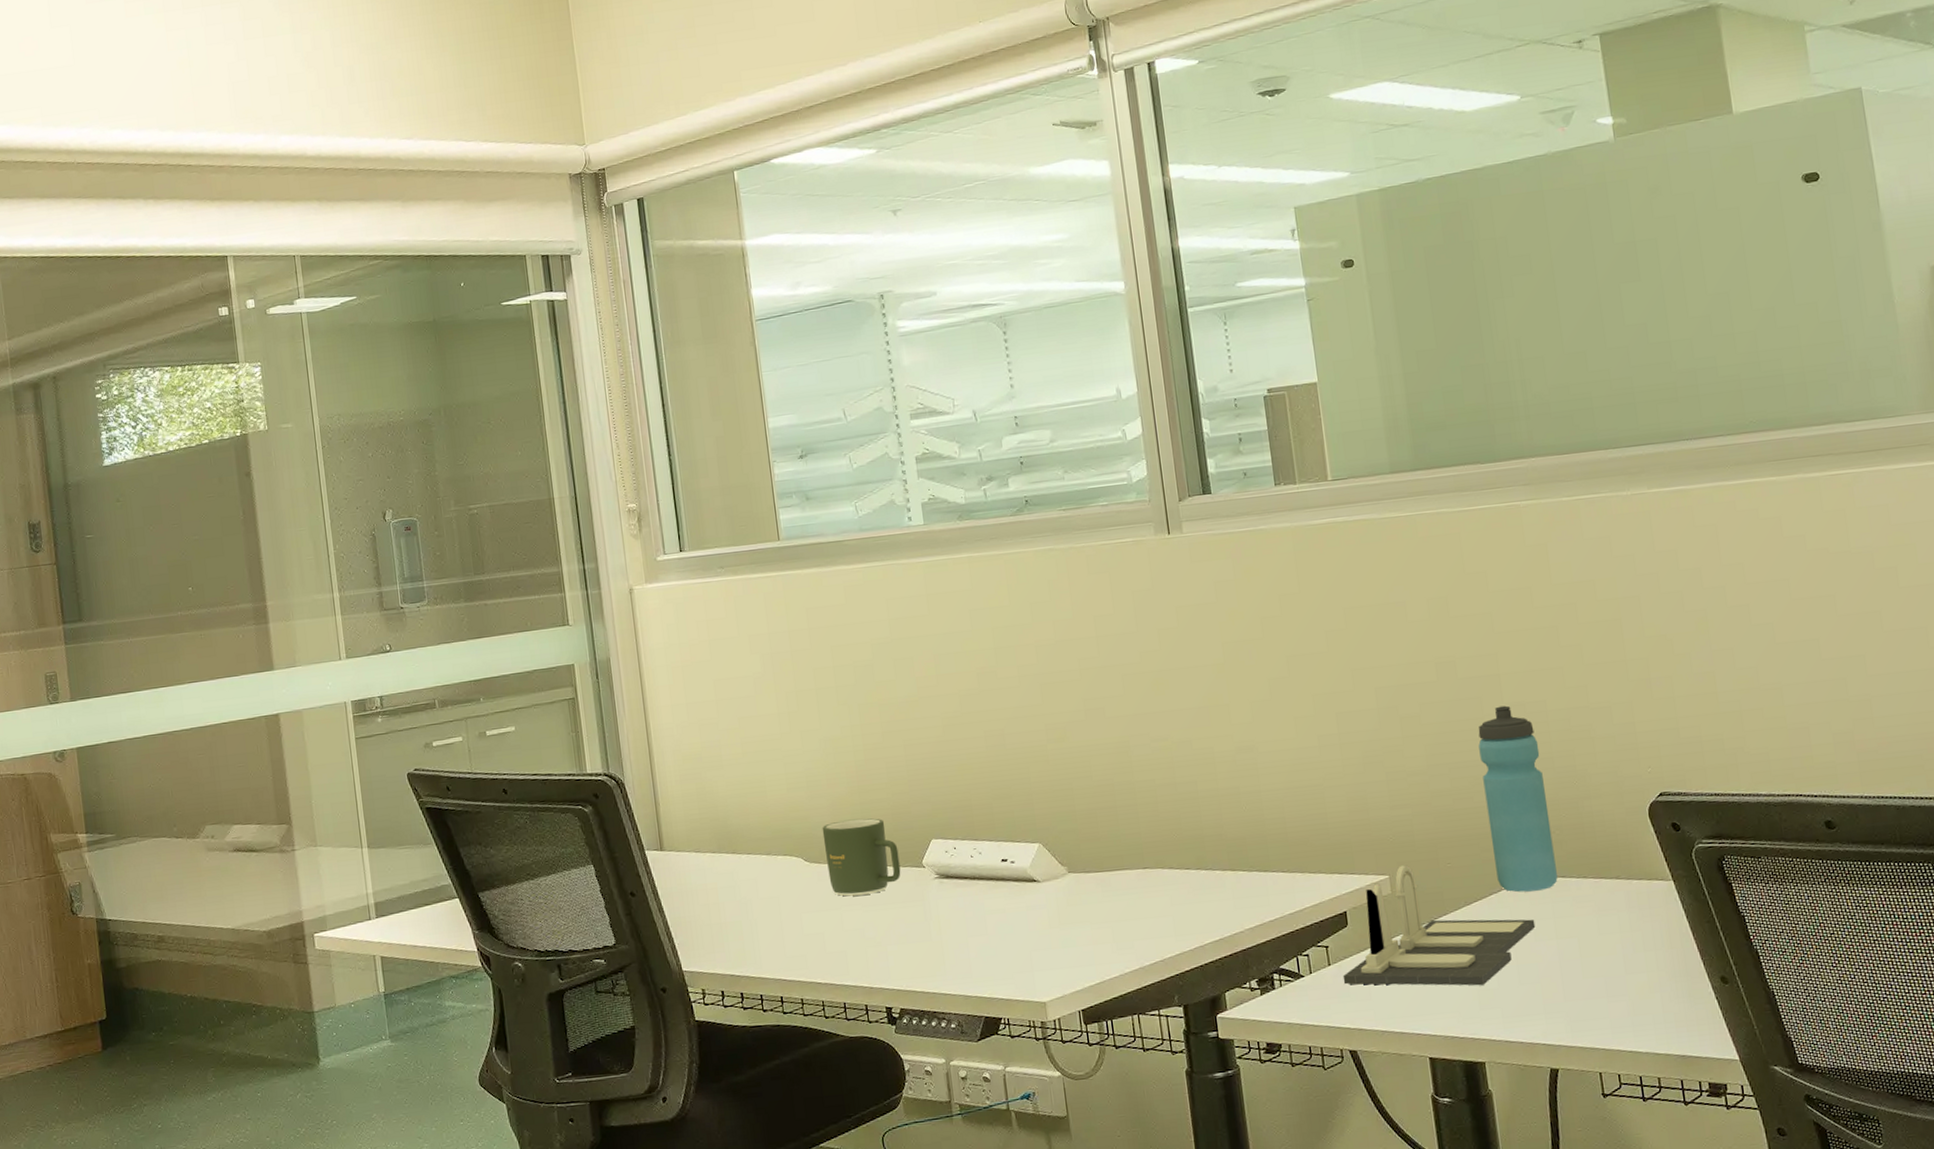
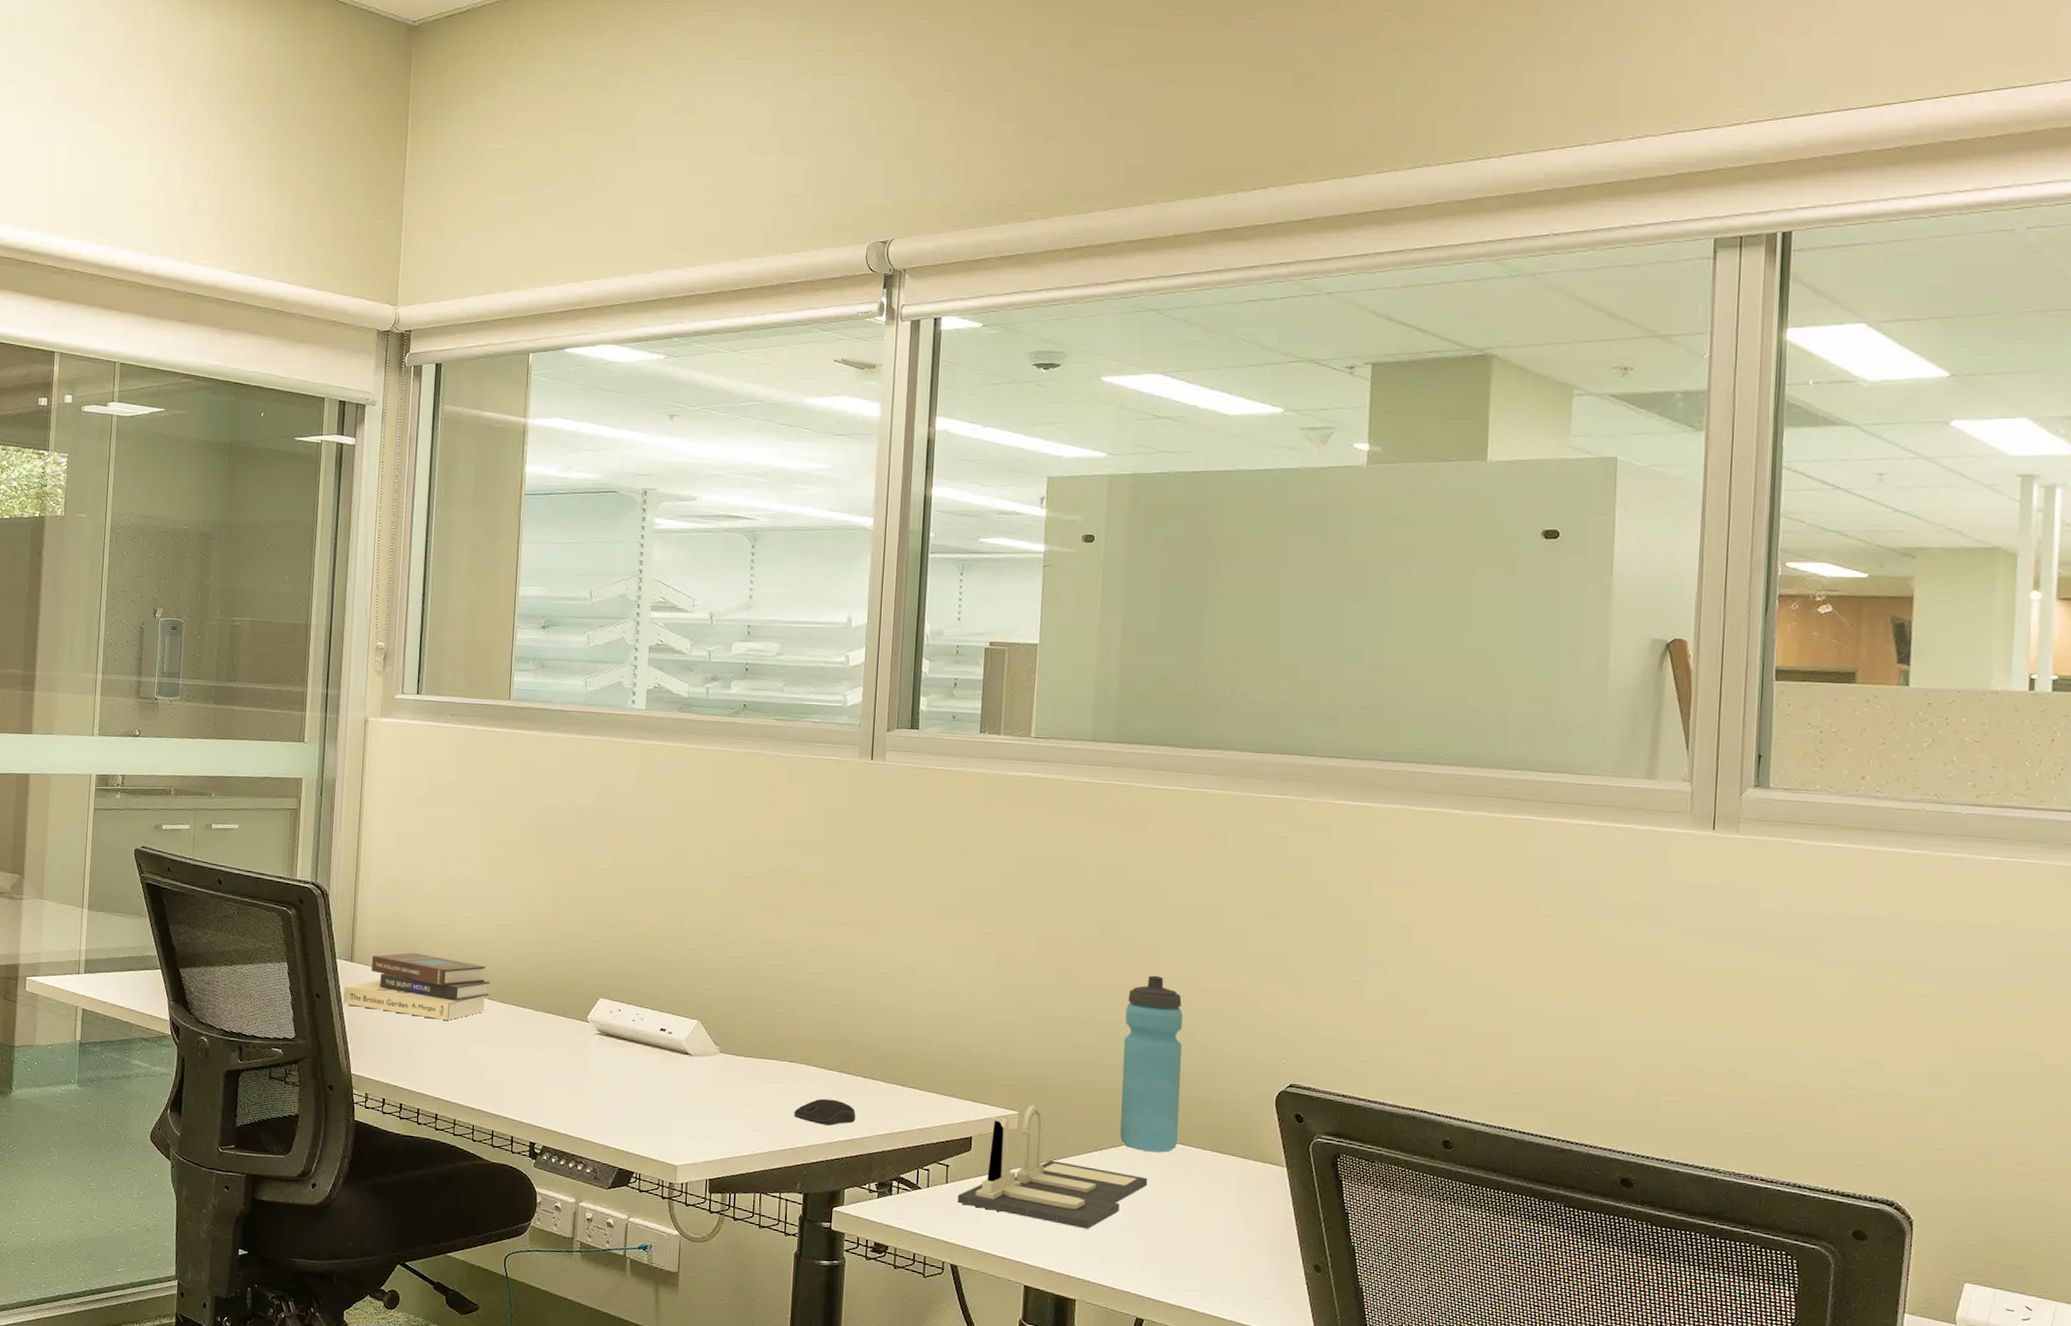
books: none [659,828,815,898] -> present [343,952,491,1020]
mug: present [822,818,901,897] -> none [499,965,567,1037]
computer mouse: none [1157,899,1223,930] -> present [794,1098,856,1126]

